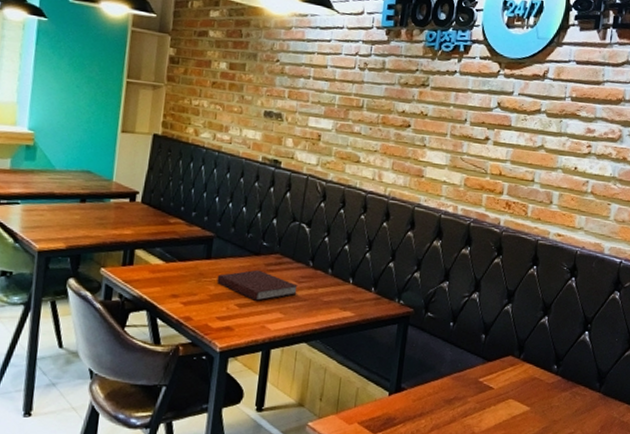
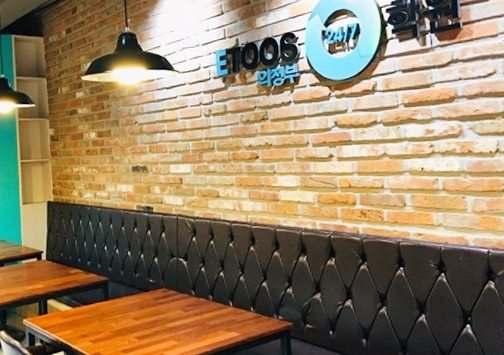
notebook: present [217,269,298,301] -> none [116,304,185,332]

